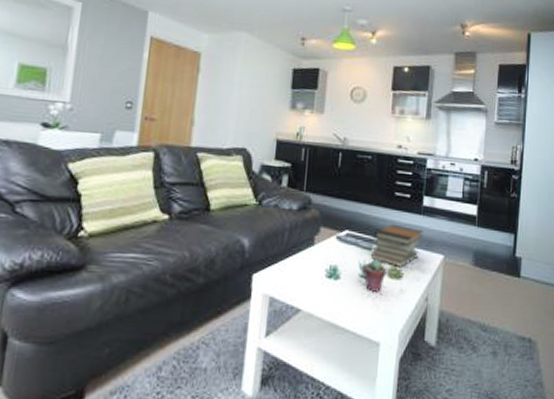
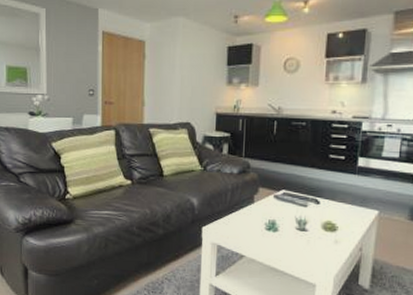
potted succulent: present [362,259,387,292] -> none [298,215,322,243]
book stack: present [372,224,423,267] -> none [307,183,358,221]

